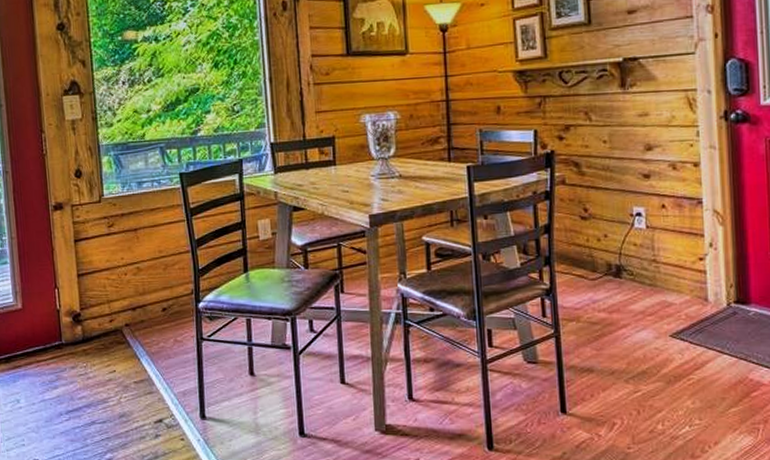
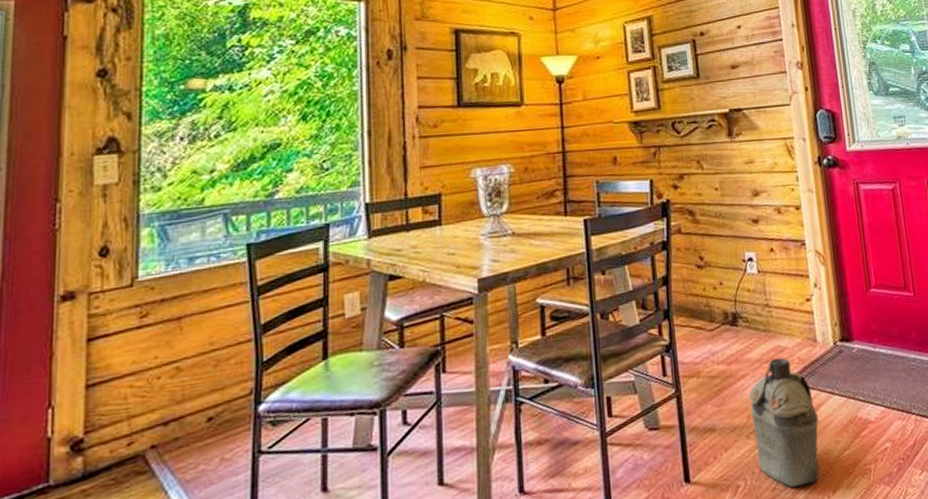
military canteen: none [630,312,704,434] -> present [749,357,820,488]

